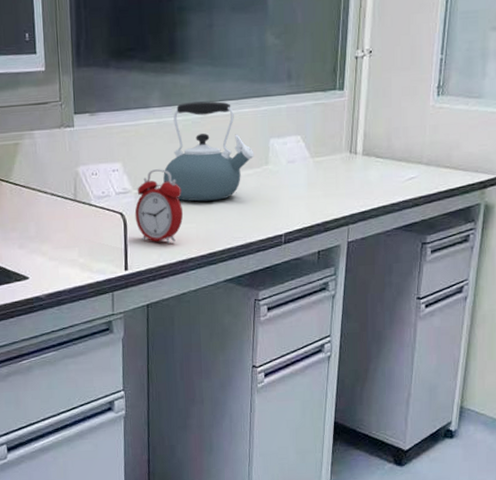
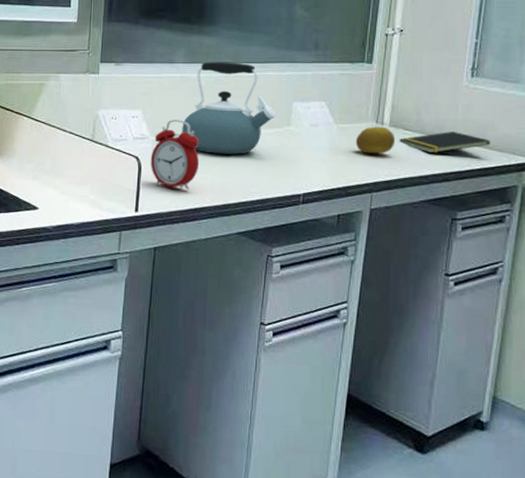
fruit: none [331,156,369,187] -> present [355,126,396,154]
notepad: none [372,155,455,180] -> present [399,132,490,154]

